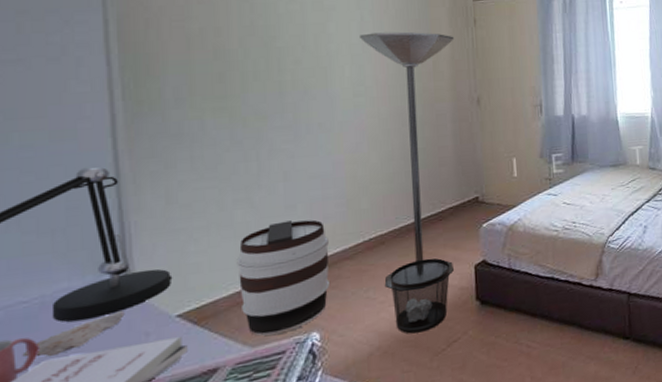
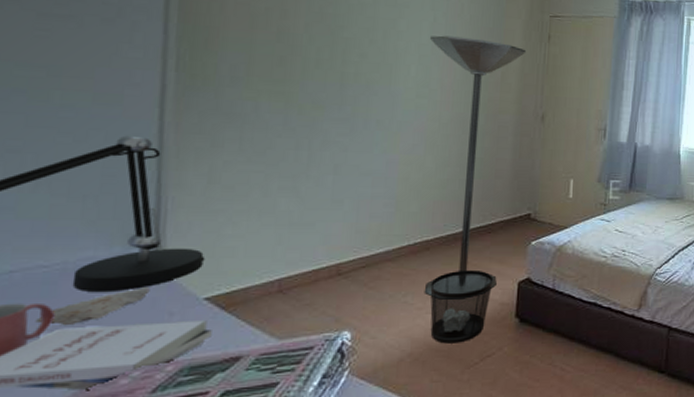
barrel: present [236,220,331,336] -> none [273,215,372,330]

